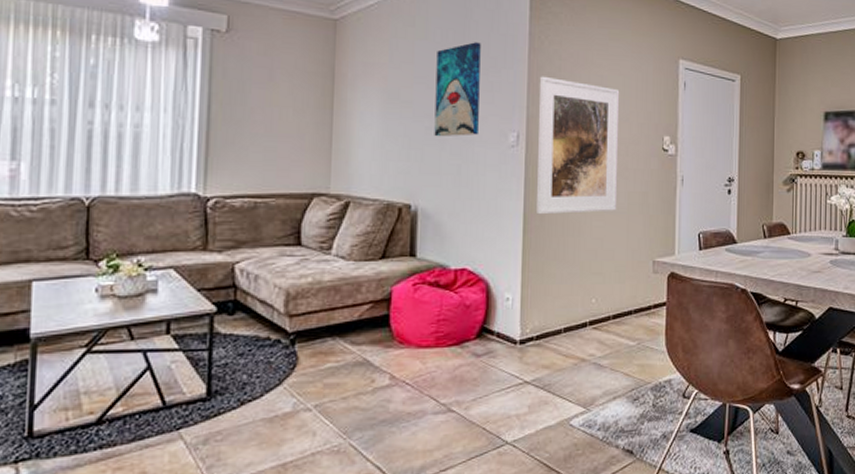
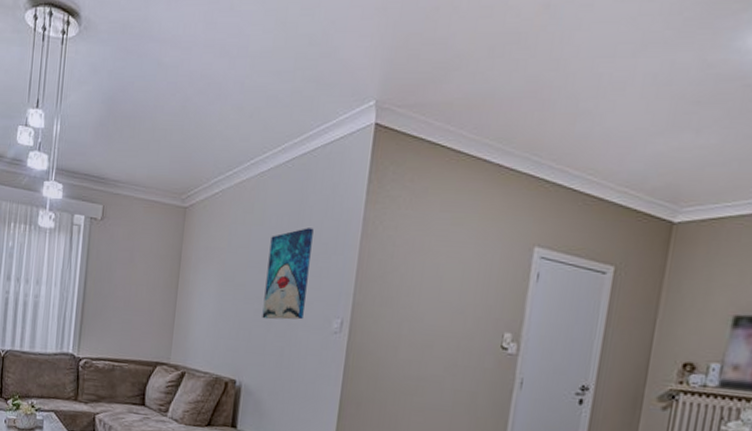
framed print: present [536,76,620,215] -> none [353,262,457,409]

